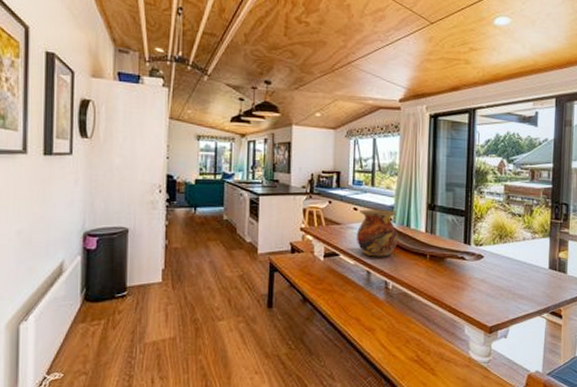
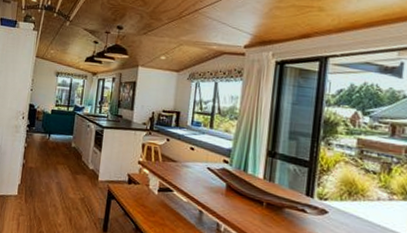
vase: present [357,209,399,257] -> none [191,149,234,199]

